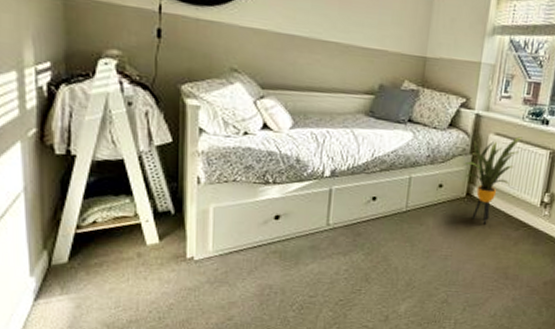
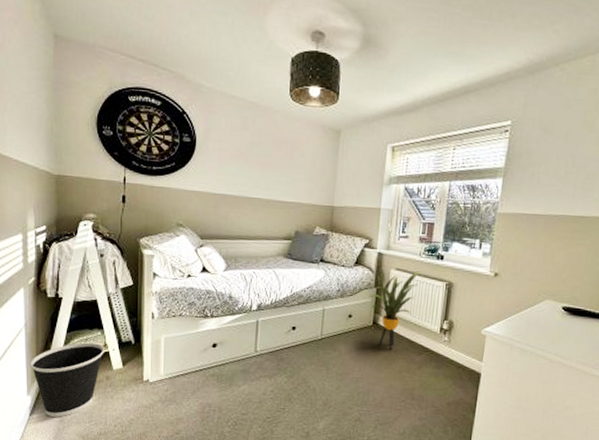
wastebasket: none [33,211,135,302] -> present [30,342,104,417]

